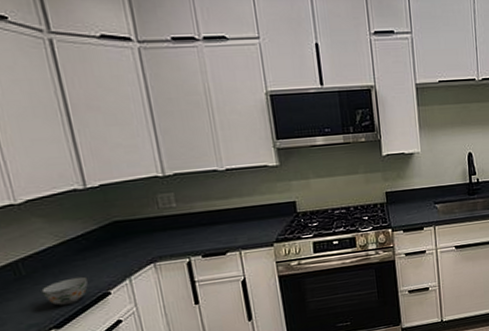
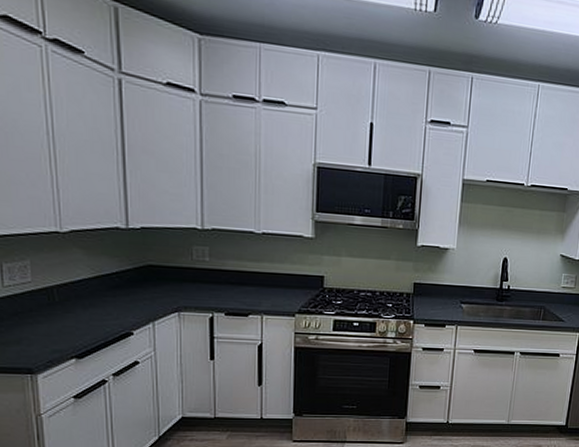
soup bowl: present [41,276,89,307] -> none [70,312,115,338]

